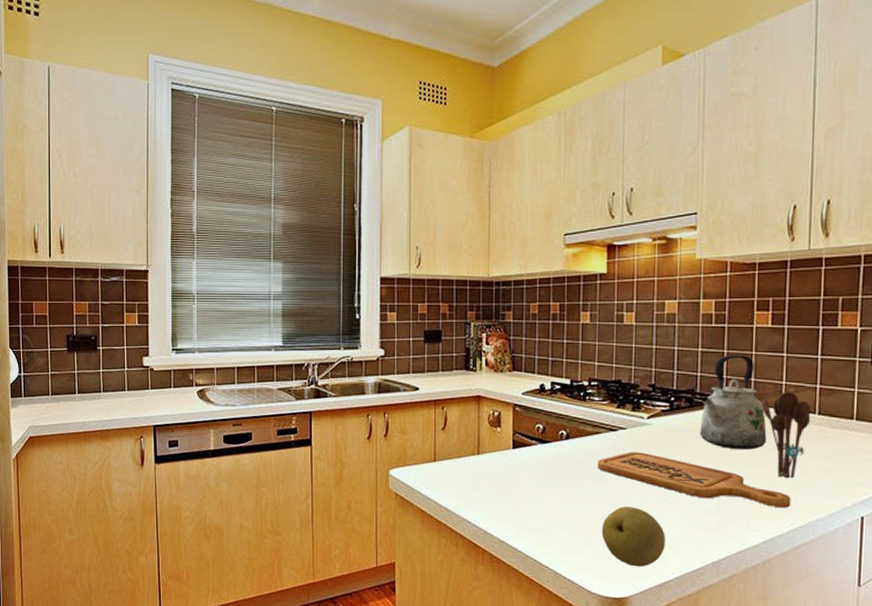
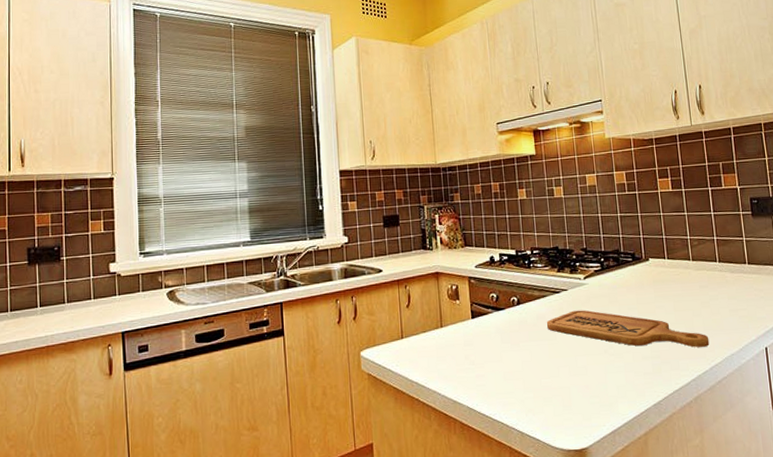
fruit: present [601,506,665,567] -> none [557,361,613,418]
kettle: present [700,355,767,450] -> none [625,216,682,299]
utensil holder: present [762,391,812,479] -> none [674,244,714,321]

